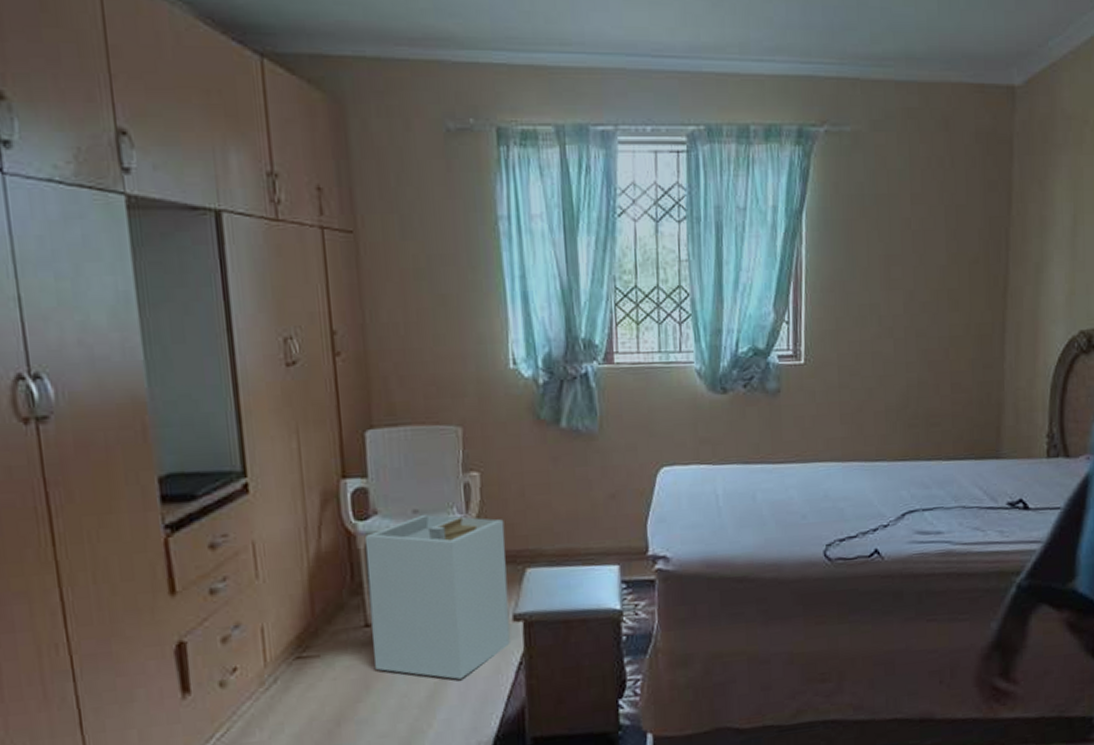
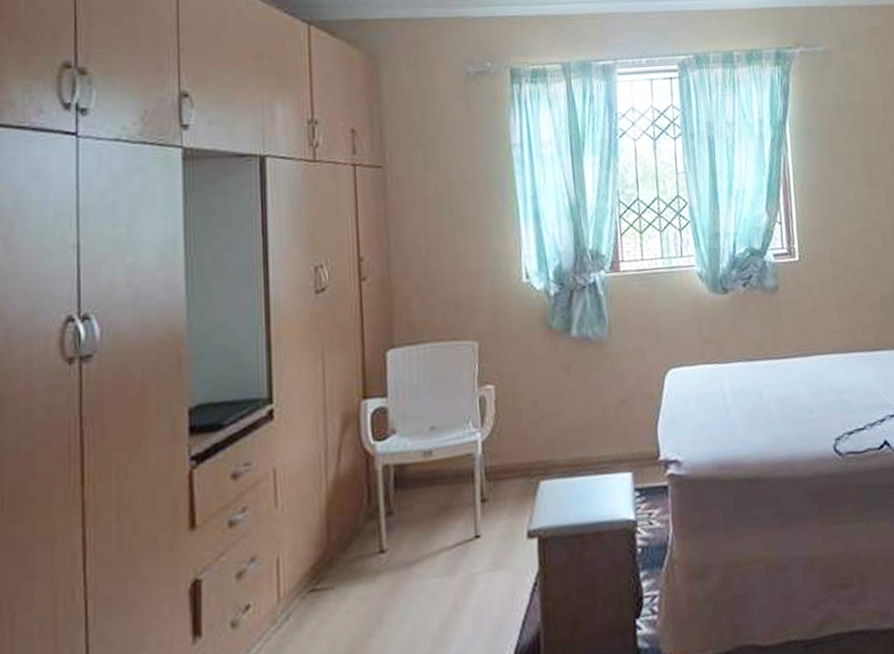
laundry hamper: present [364,514,510,680] -> none [382,430,525,606]

